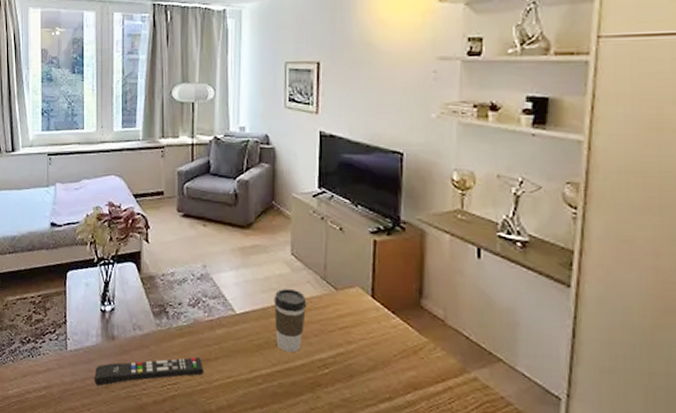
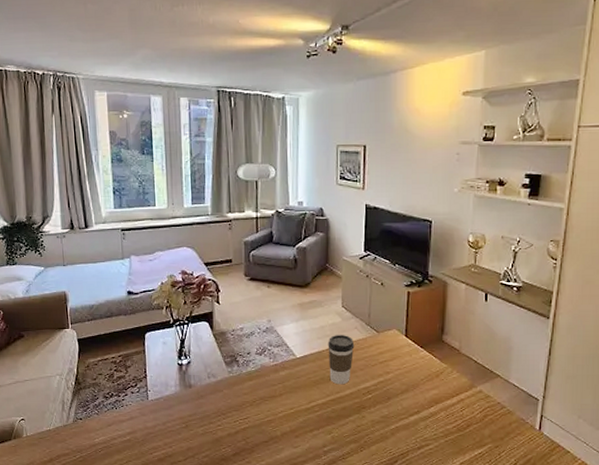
remote control: present [94,357,204,386] -> none [174,395,270,427]

